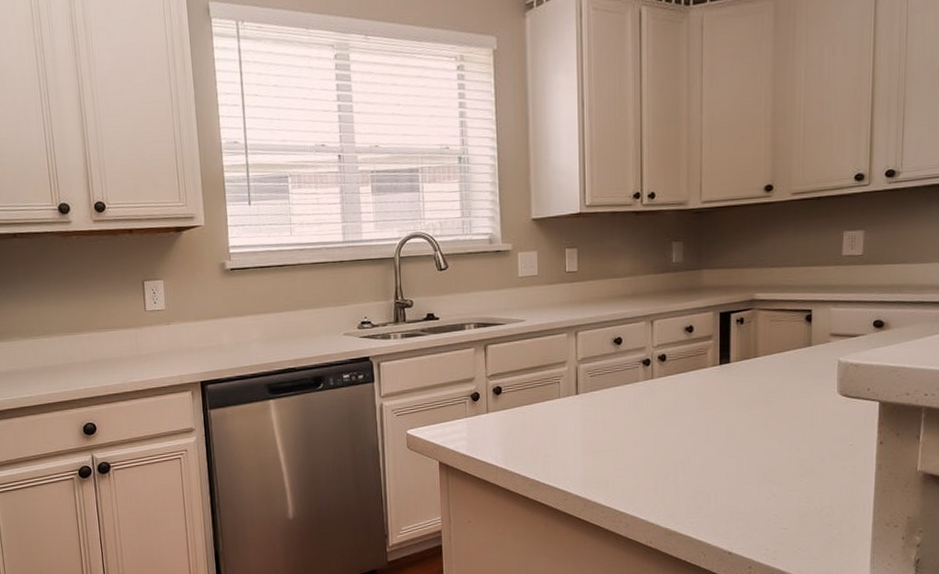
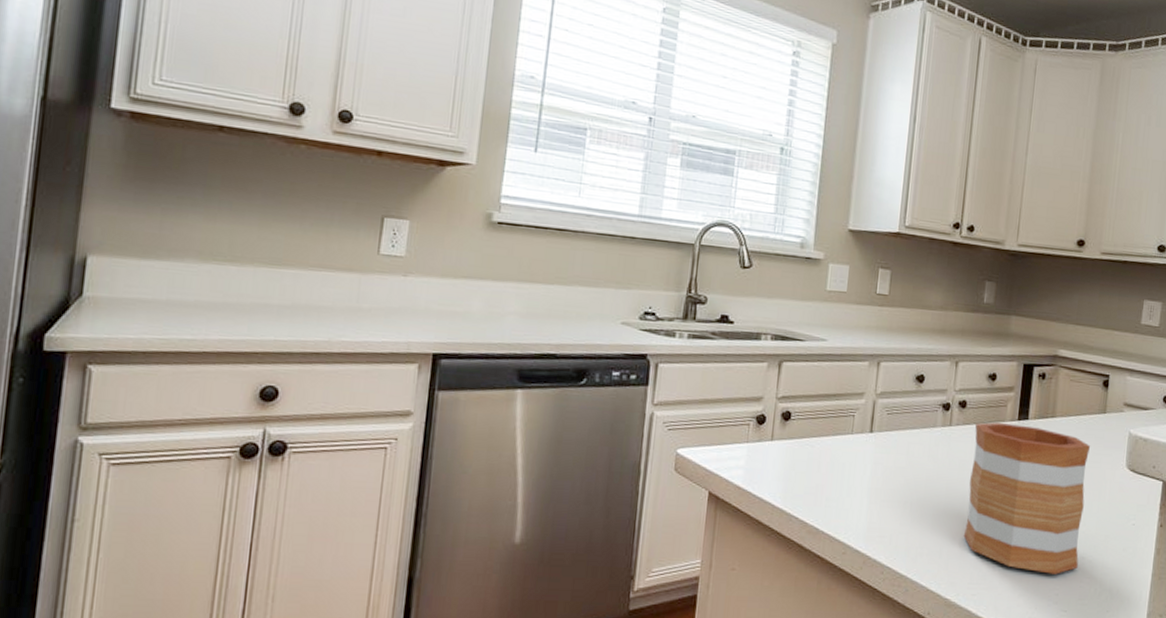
mug: none [676,368,798,498] -> present [963,422,1091,574]

